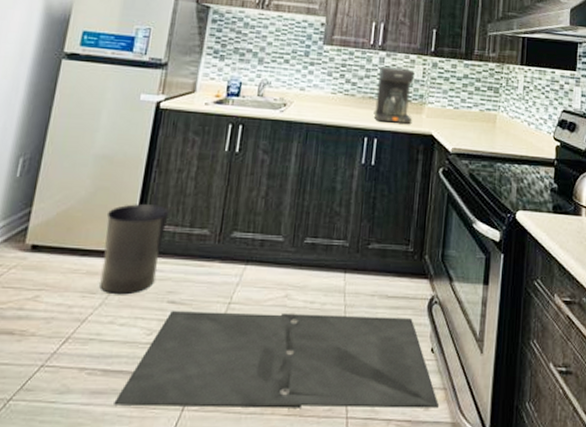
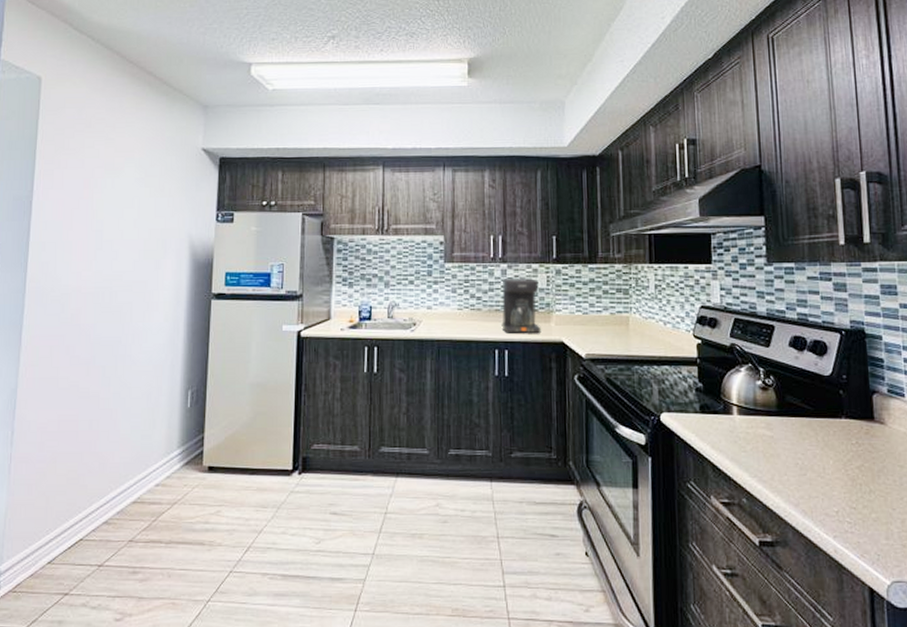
waste bin: present [100,204,170,294] -> none [267,426,321,507]
door mat: present [114,311,440,409] -> none [295,521,600,610]

